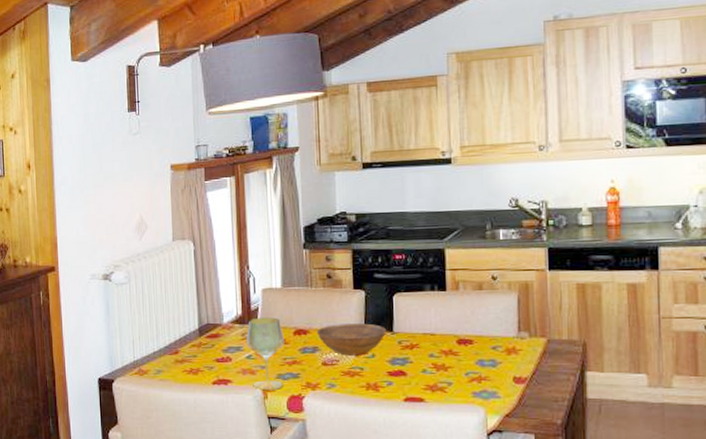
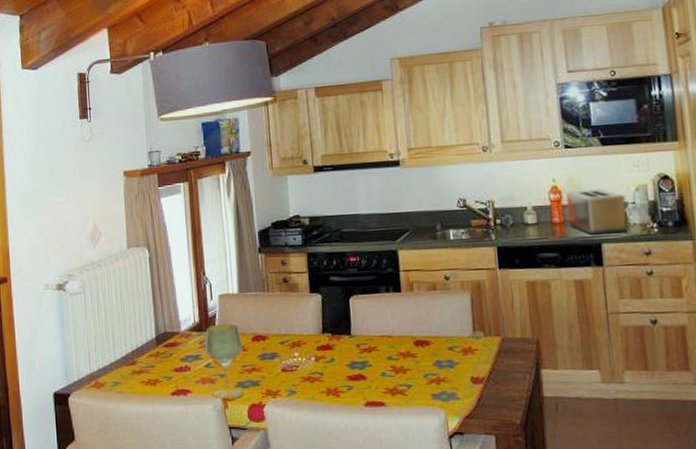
bowl: present [316,323,387,356] -> none [275,327,345,361]
toaster: none [624,191,688,238] -> present [566,189,628,235]

